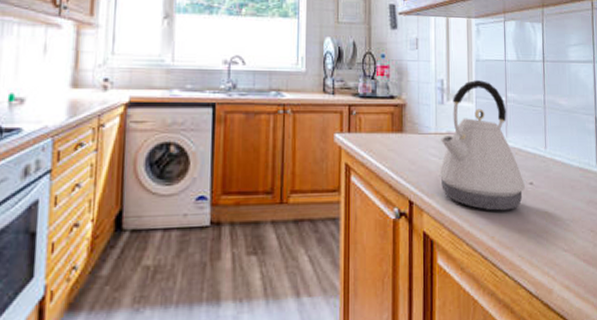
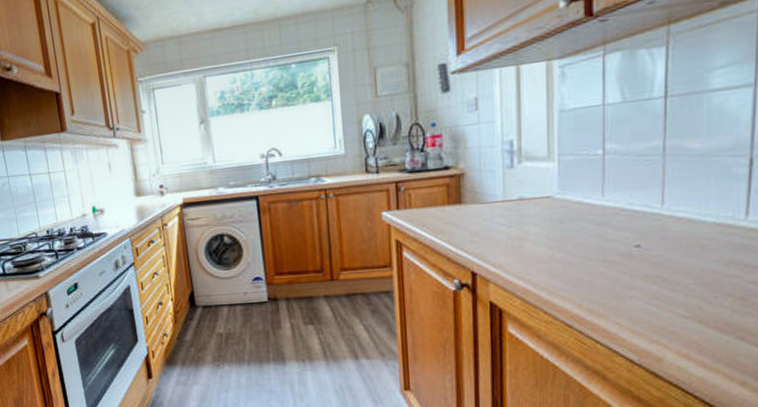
kettle: present [438,80,526,211] -> none [507,134,630,278]

